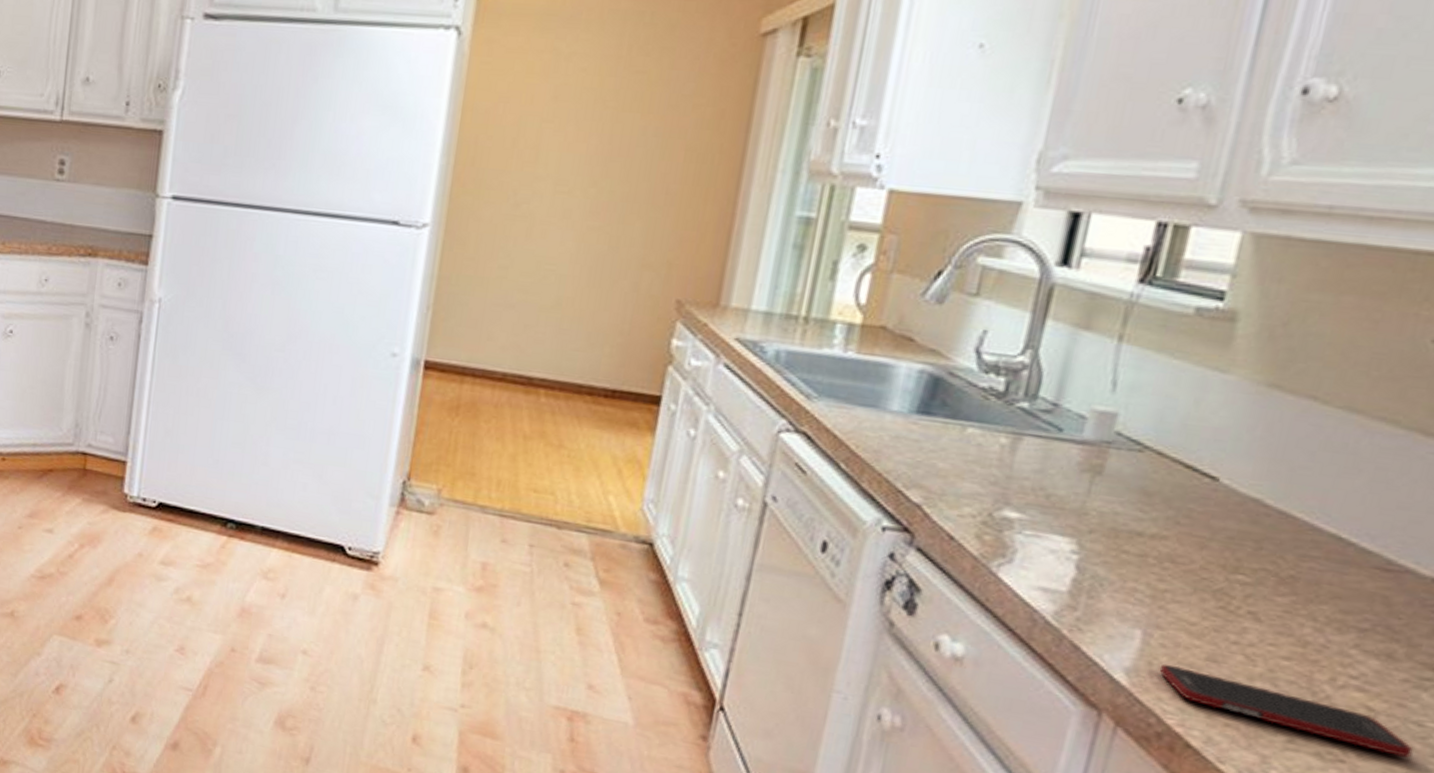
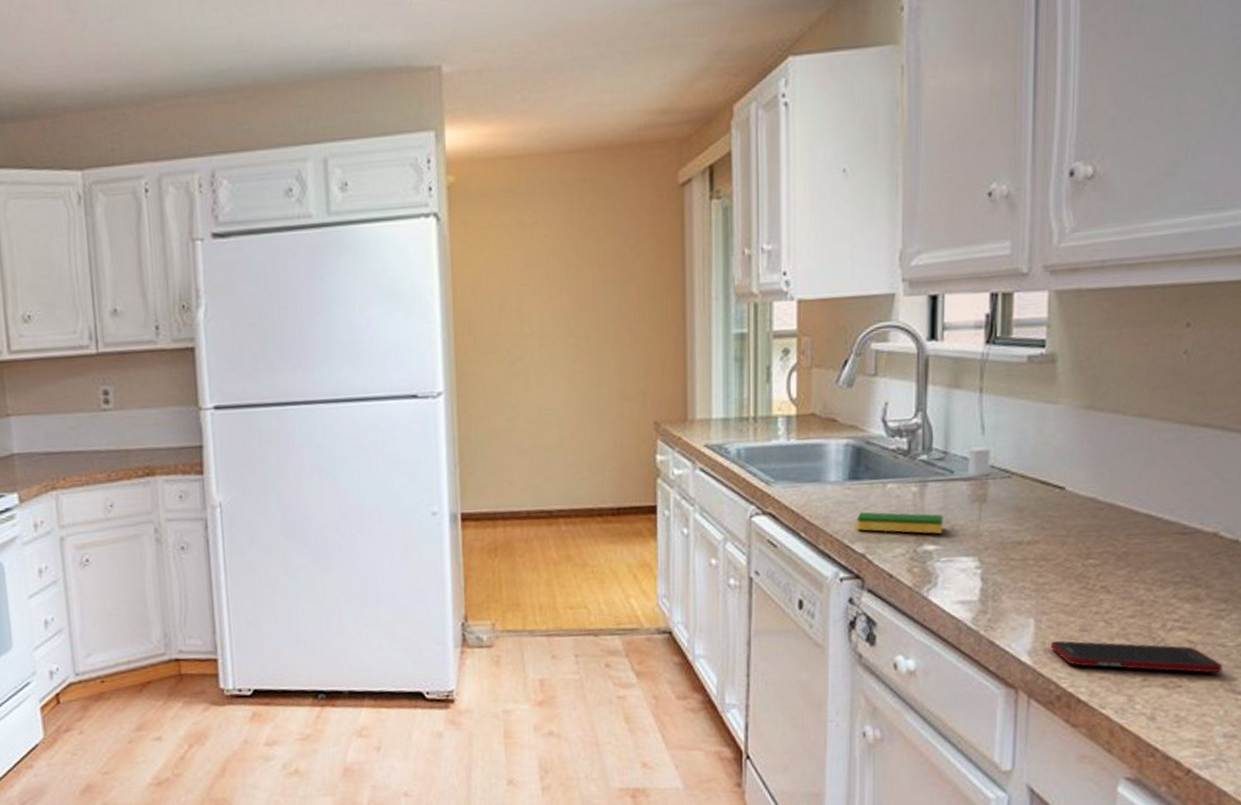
dish sponge: none [916,454,1038,501] -> present [856,512,943,534]

